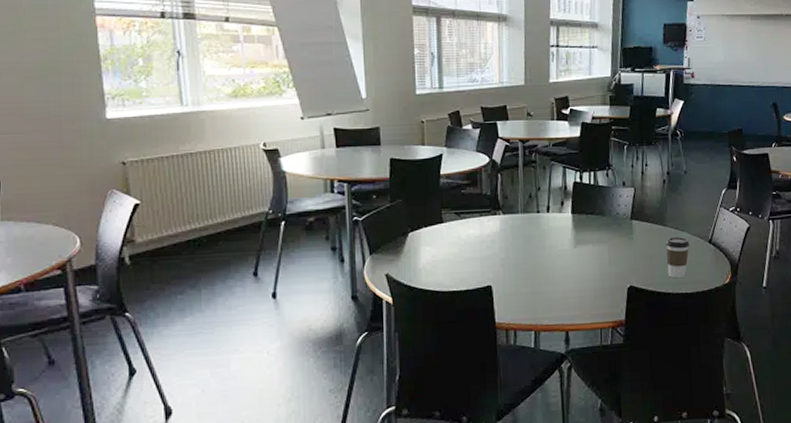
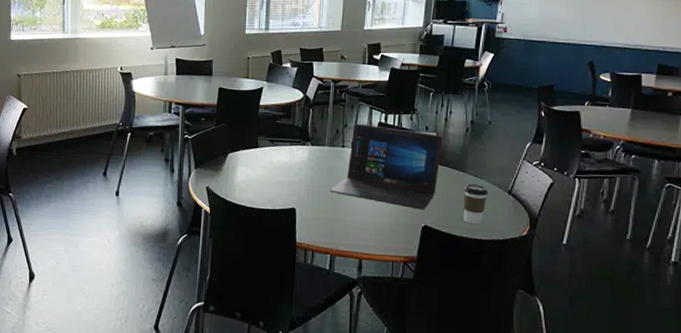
laptop: none [528,185,641,271] -> present [330,123,443,210]

